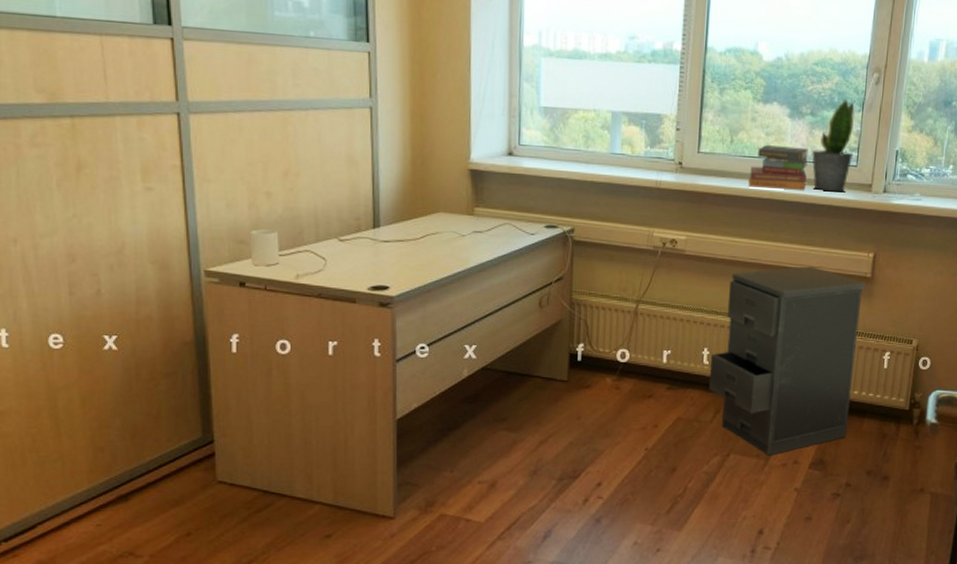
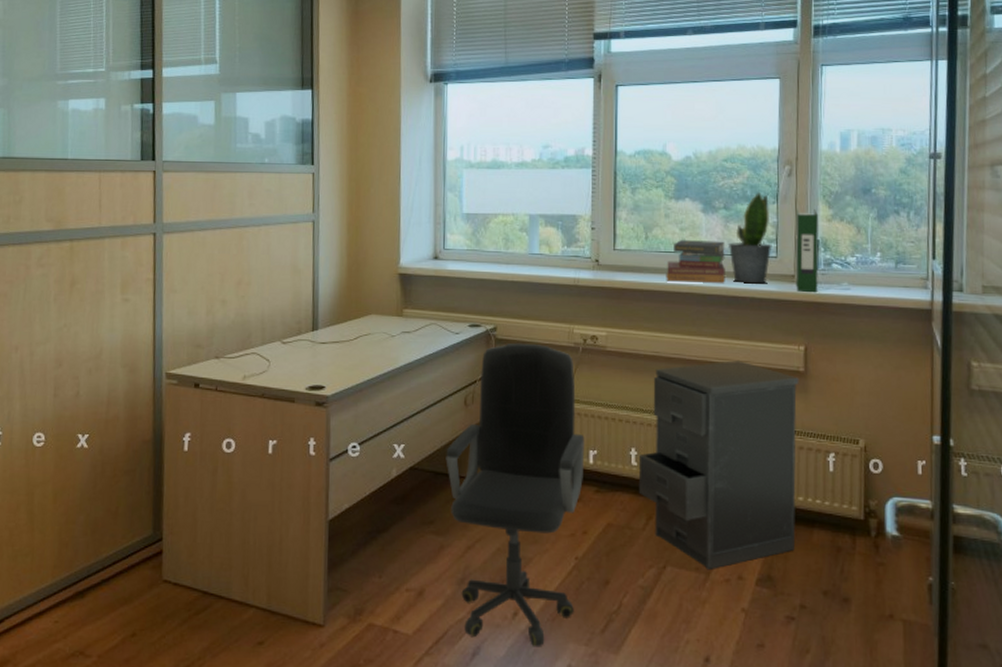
mug: present [250,229,280,267] -> none [205,334,231,369]
office chair: none [519,245,659,527] -> present [445,343,585,646]
binder: none [872,118,900,203] -> present [795,209,819,293]

